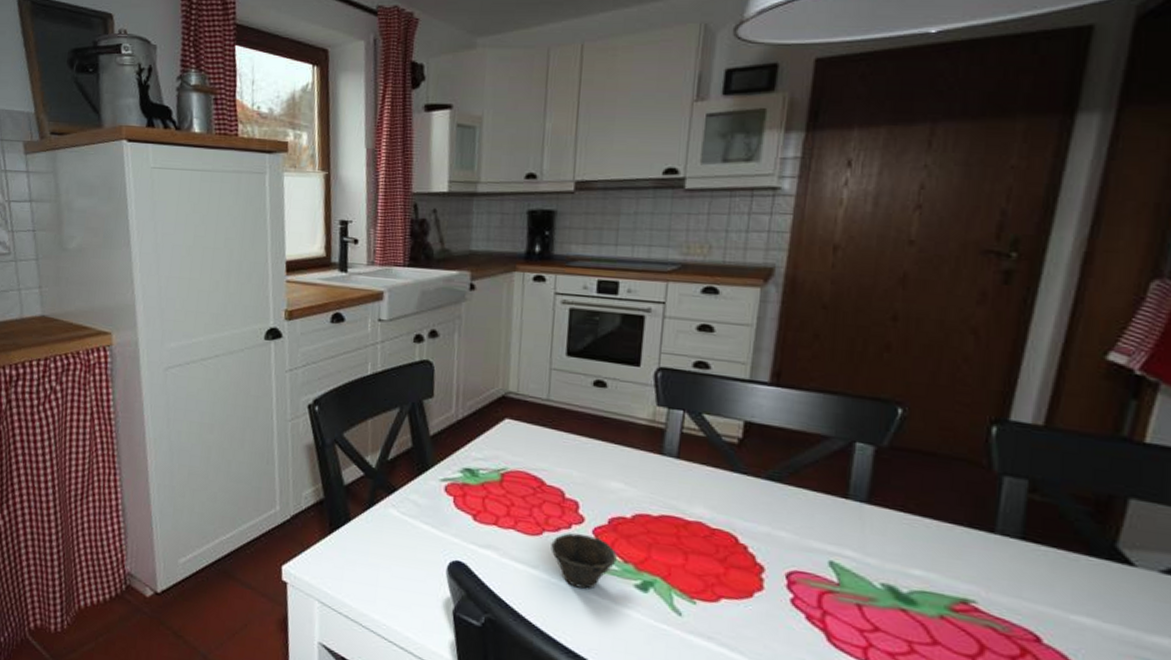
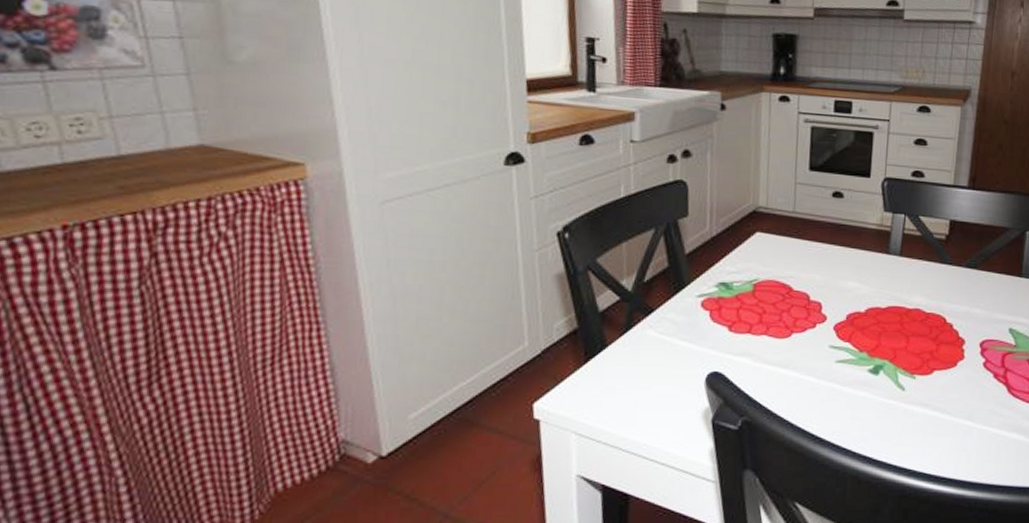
cup: present [551,533,617,589] -> none [798,332,854,380]

